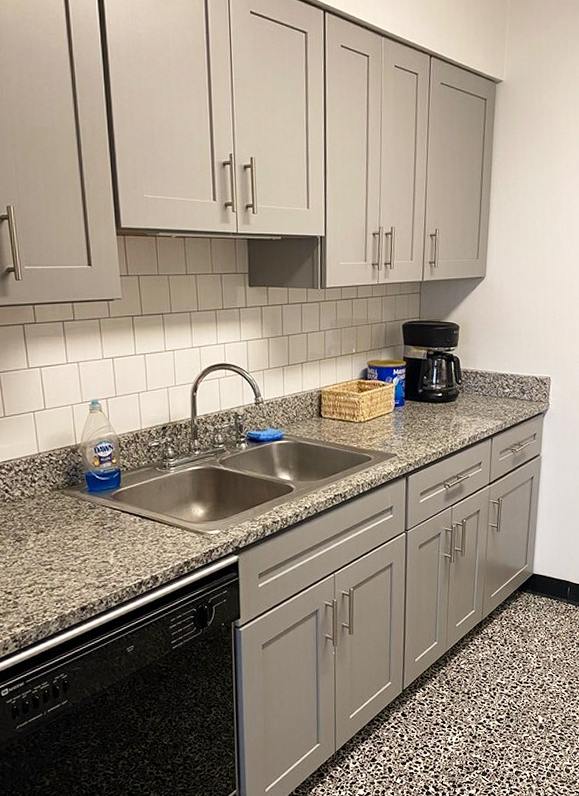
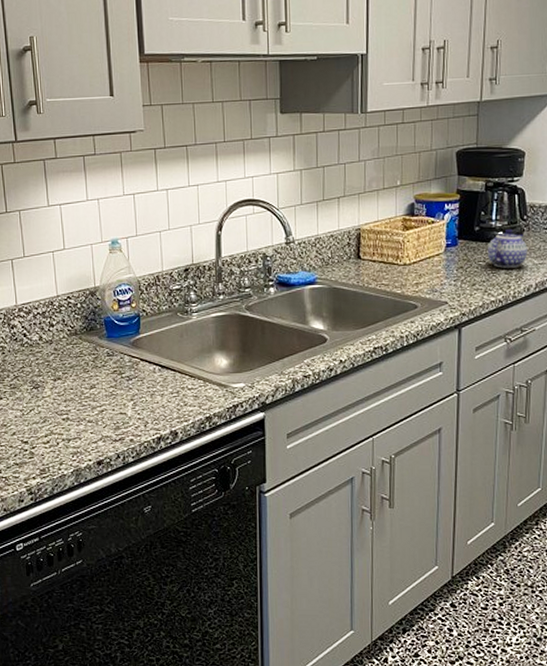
teapot: none [430,391,462,425] -> present [488,228,528,268]

